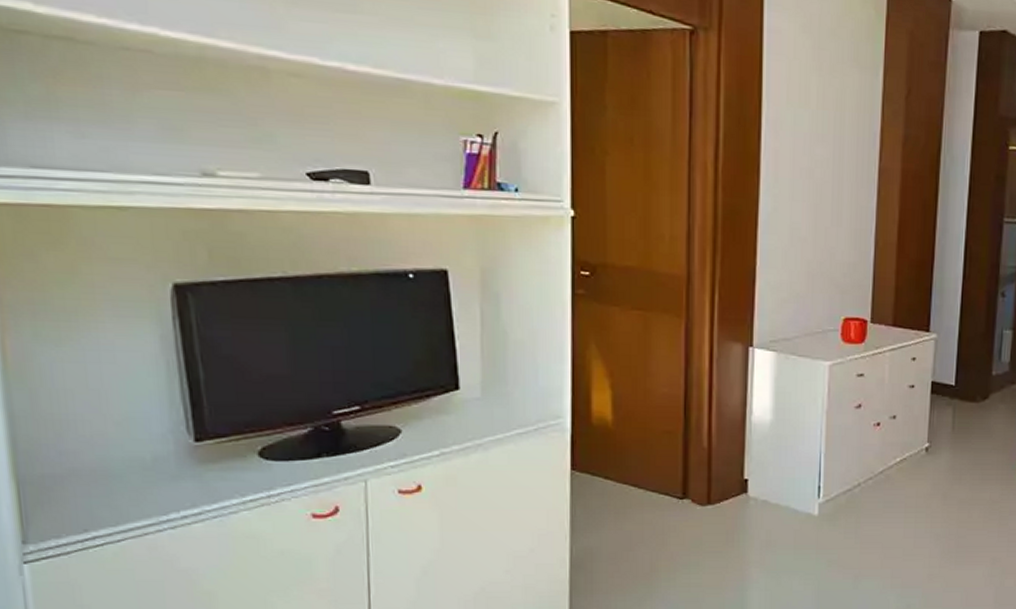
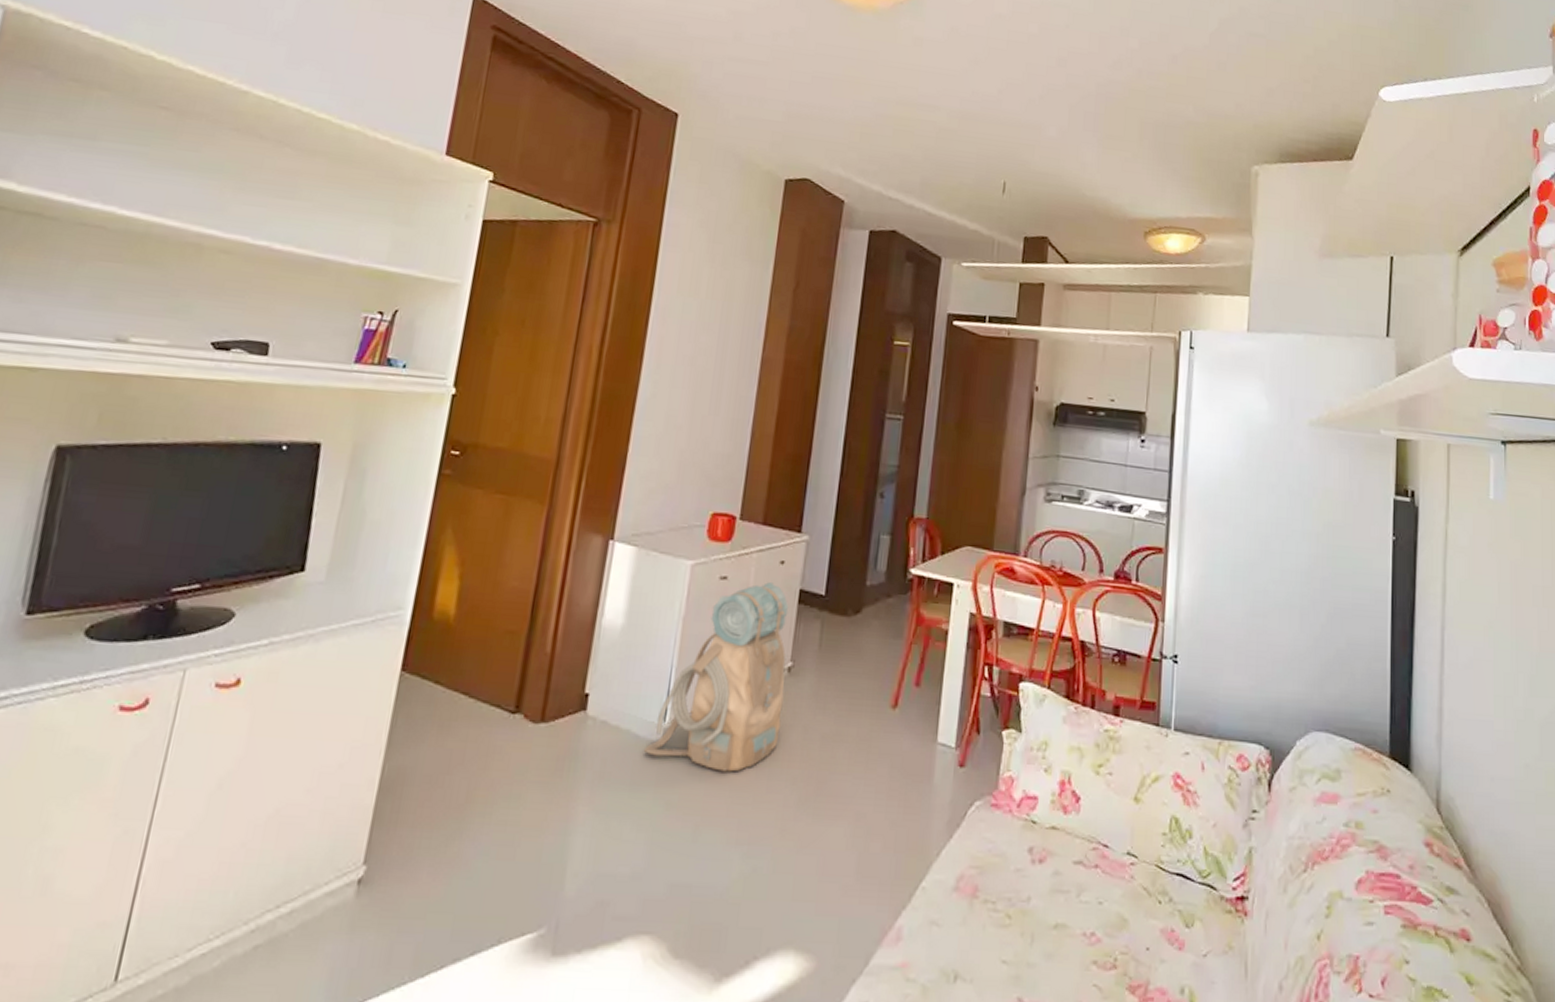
backpack: none [803,377,924,534] -> present [643,582,789,772]

